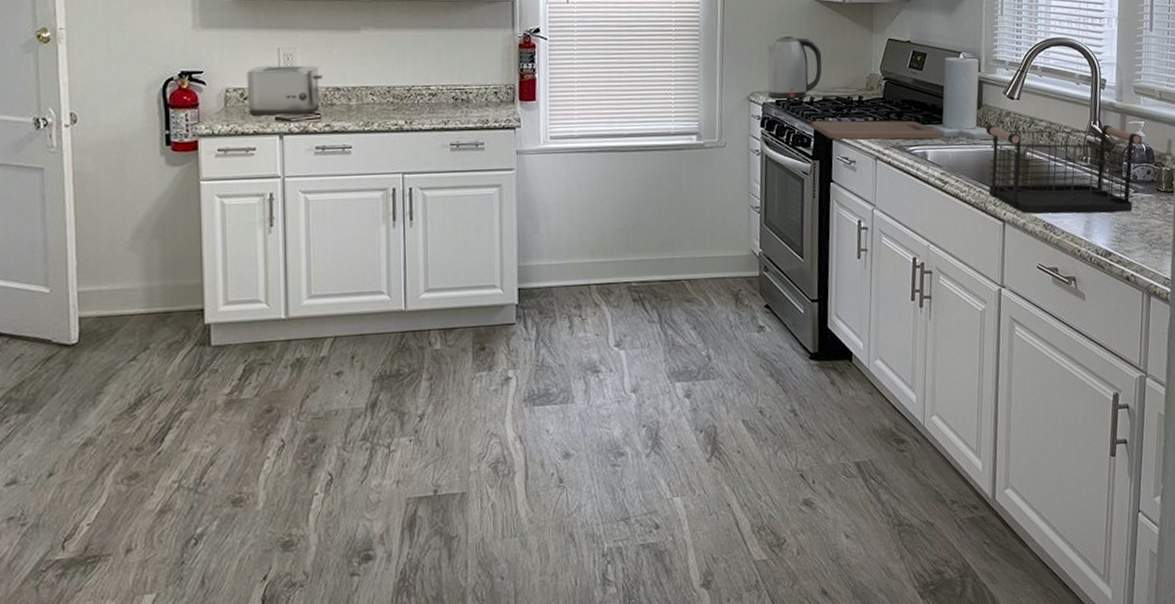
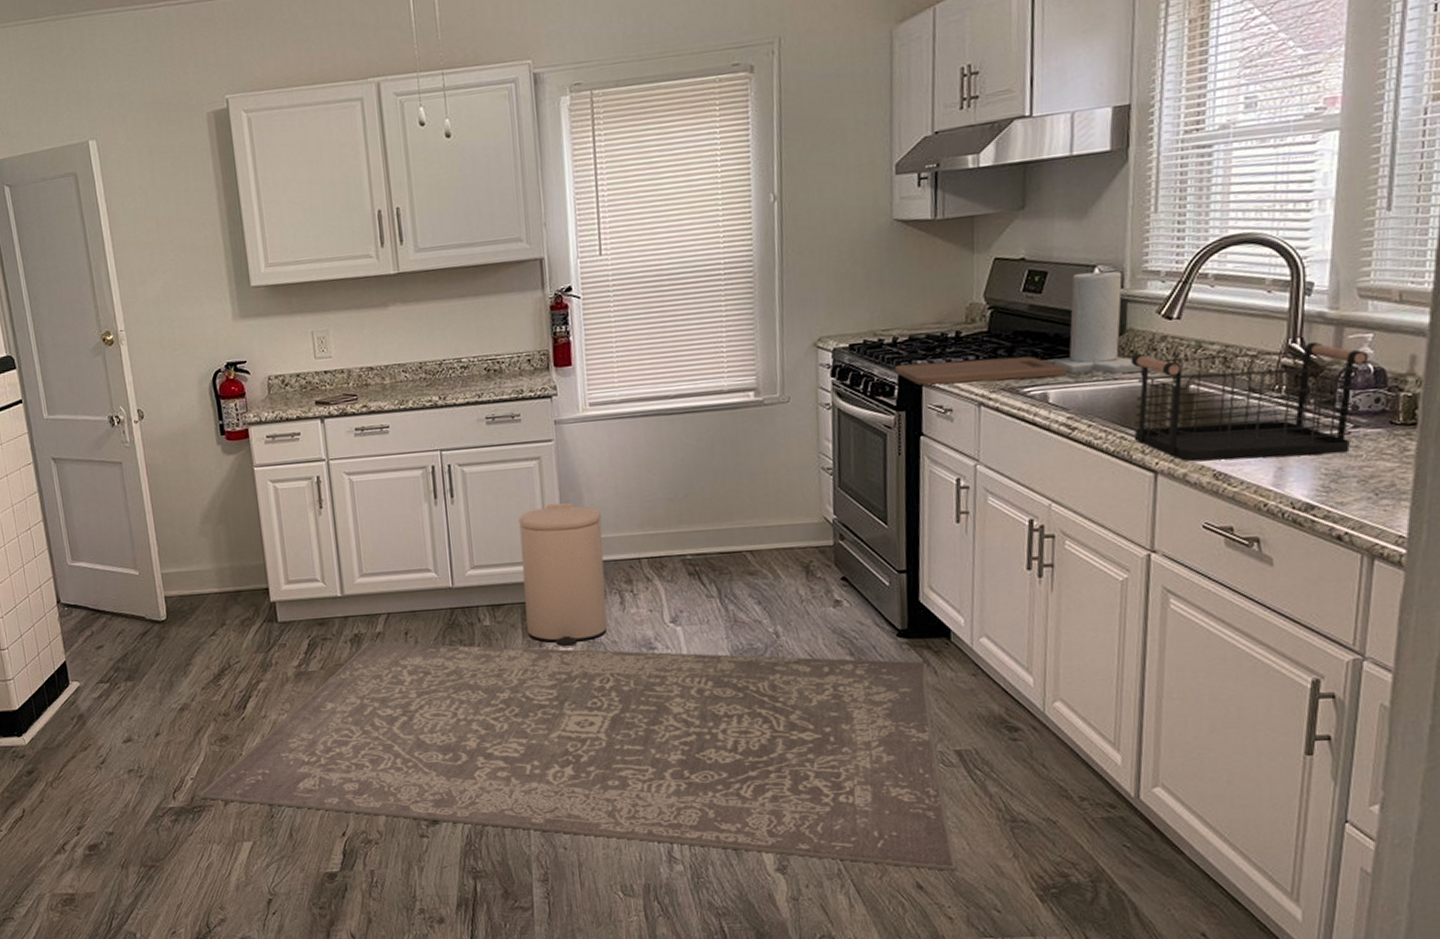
rug: none [94,367,856,576] -> present [198,642,957,871]
toaster: present [247,65,323,116] -> none [285,346,356,402]
pedal bin: none [476,229,556,370] -> present [518,503,608,646]
kettle: present [767,35,823,99] -> none [837,266,908,343]

